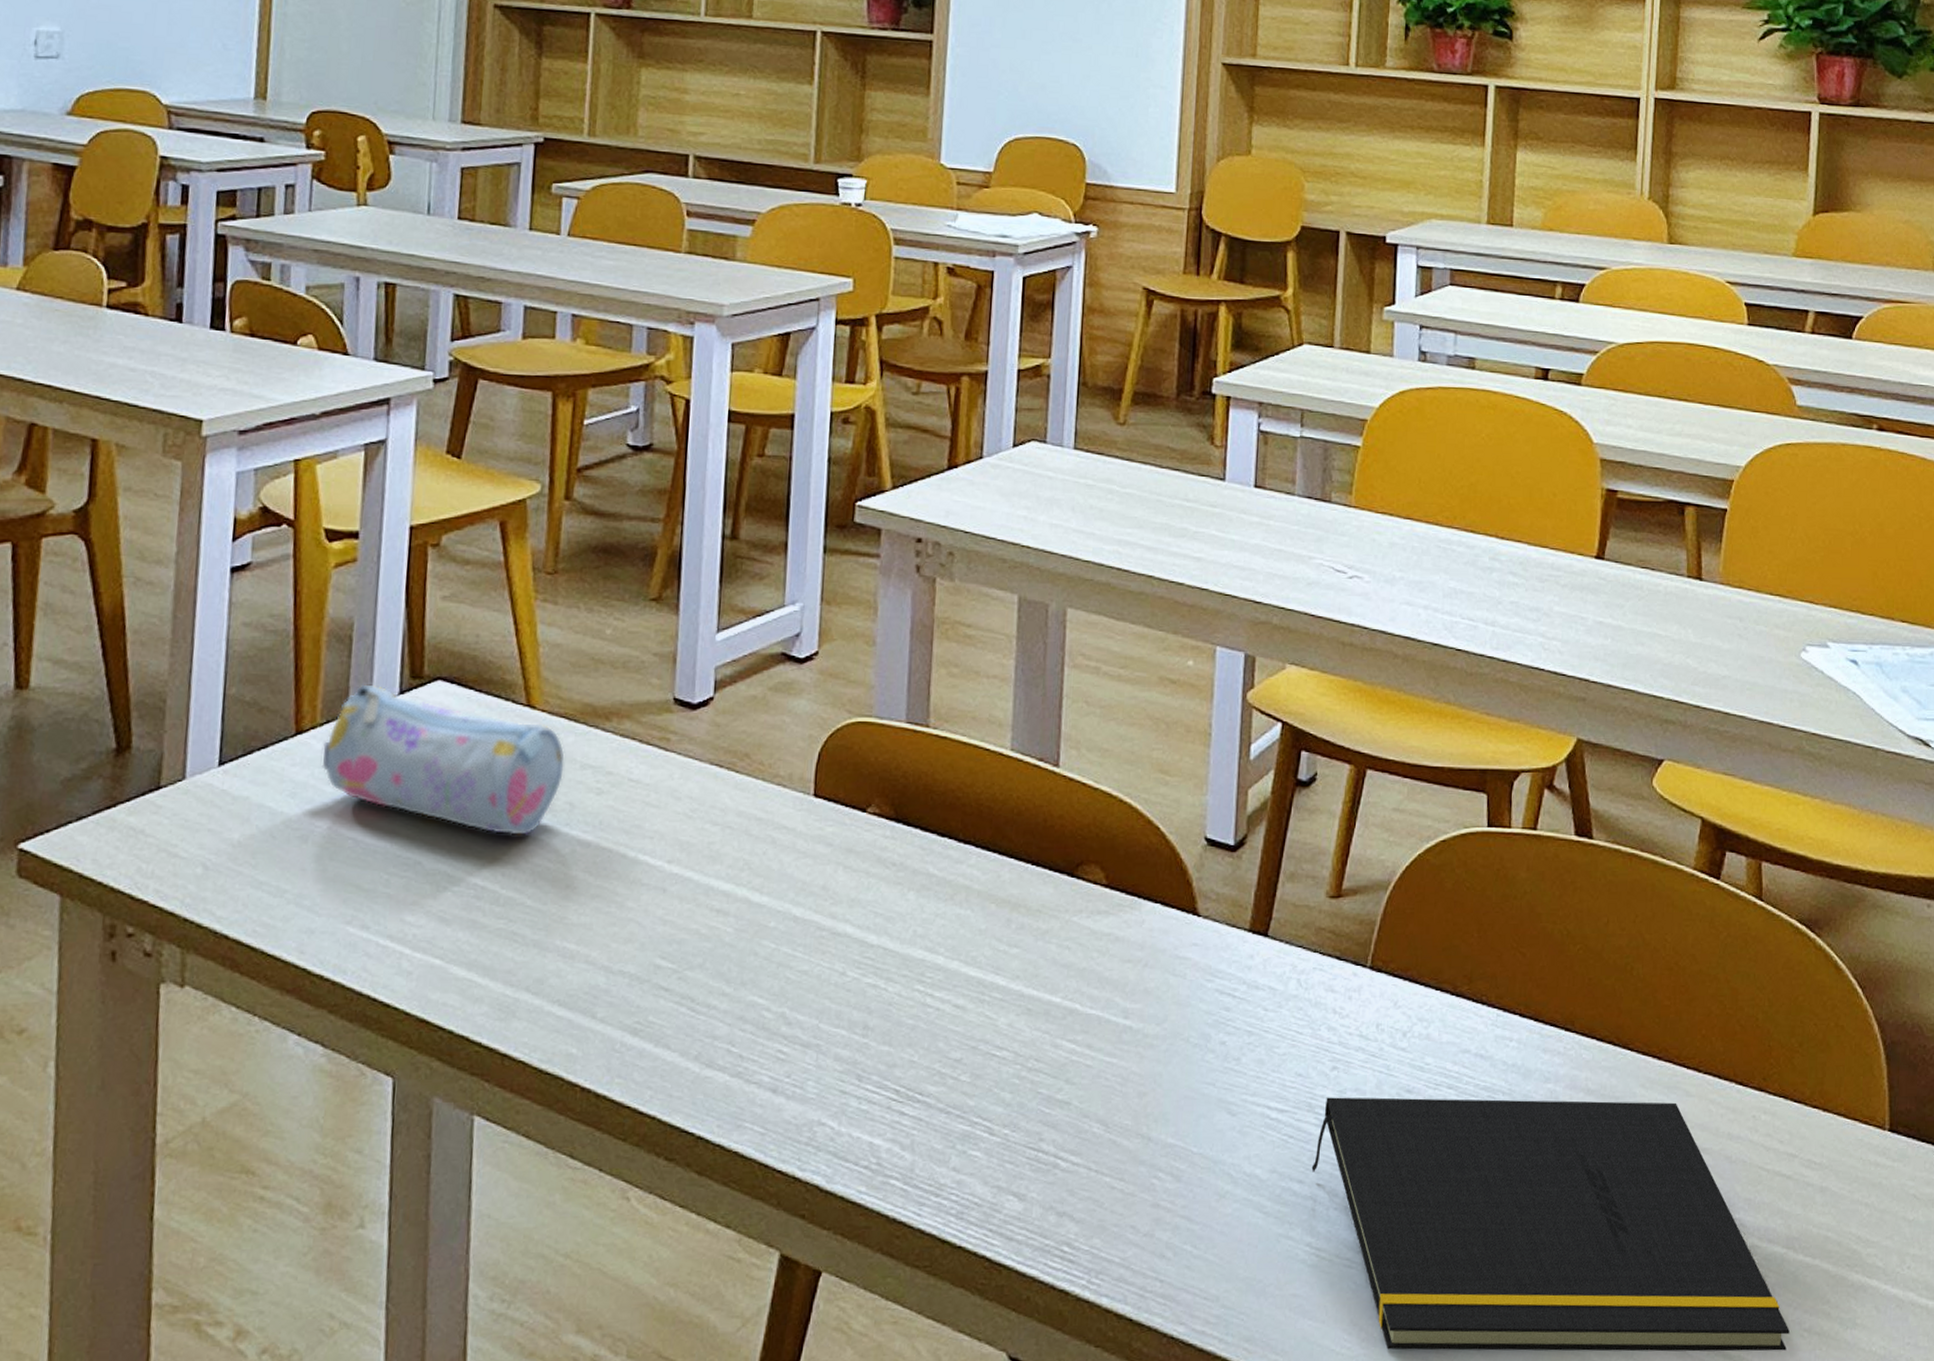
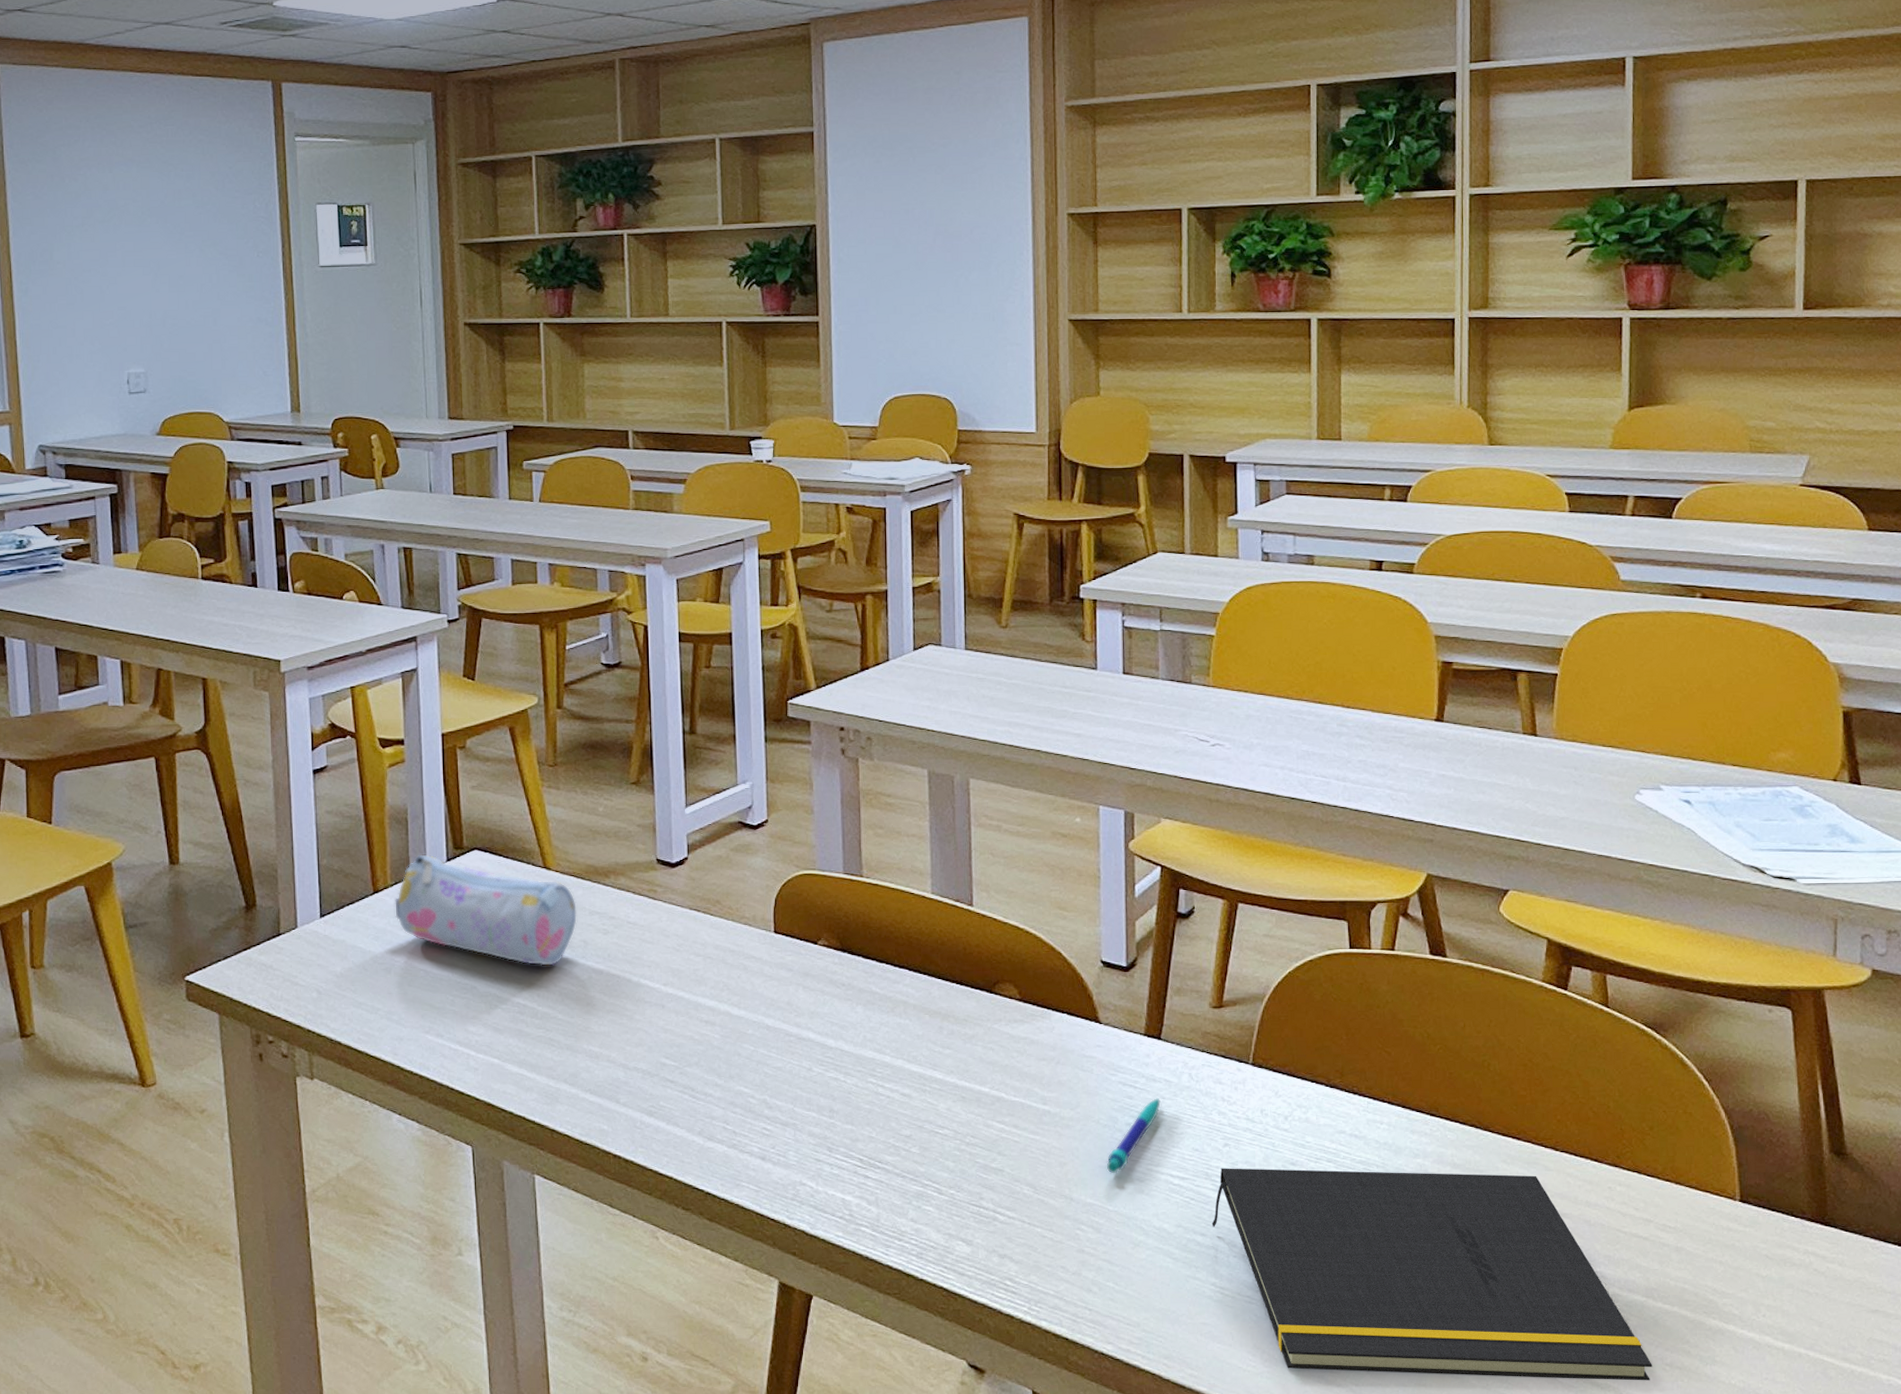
pen: none [1193,1009,1262,1107] -> present [1106,1097,1161,1174]

